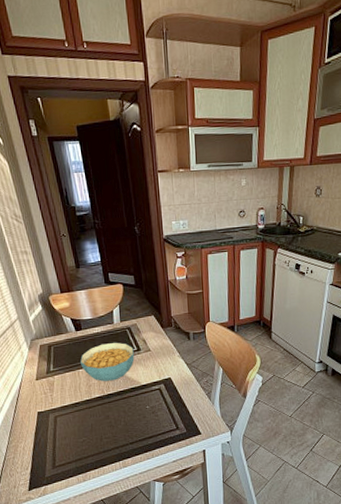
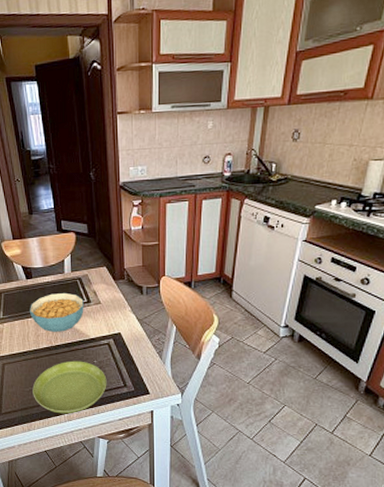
saucer: none [86,407,160,461] -> present [32,360,107,414]

